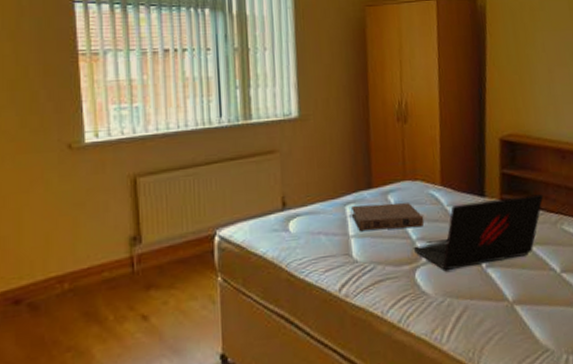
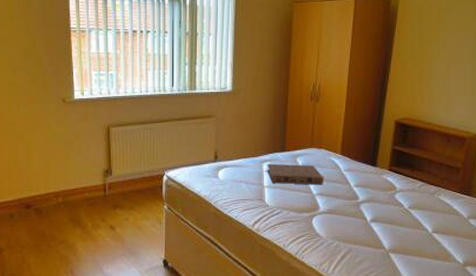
laptop: present [413,194,544,270] -> none [313,169,426,220]

